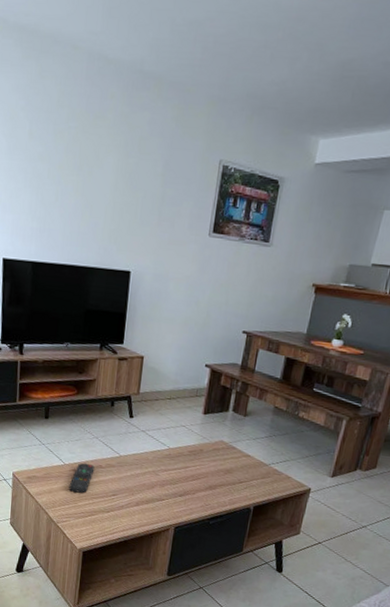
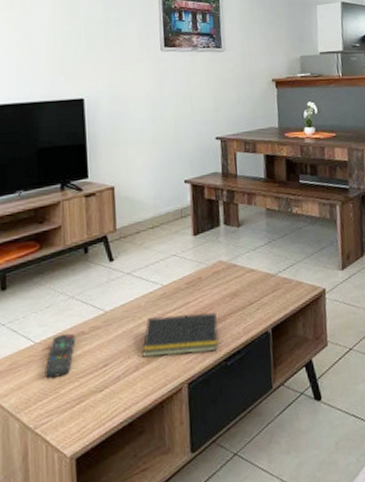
notepad: none [143,469,209,510] -> present [142,312,219,357]

